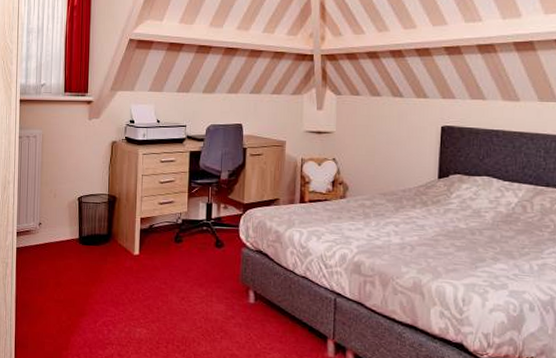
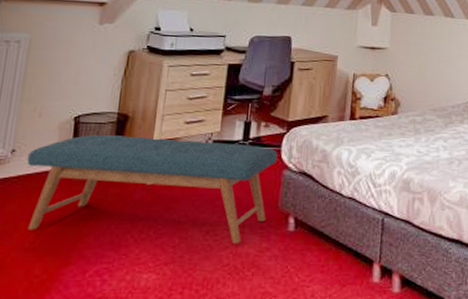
bench: none [50,212,236,310] -> present [27,135,278,243]

